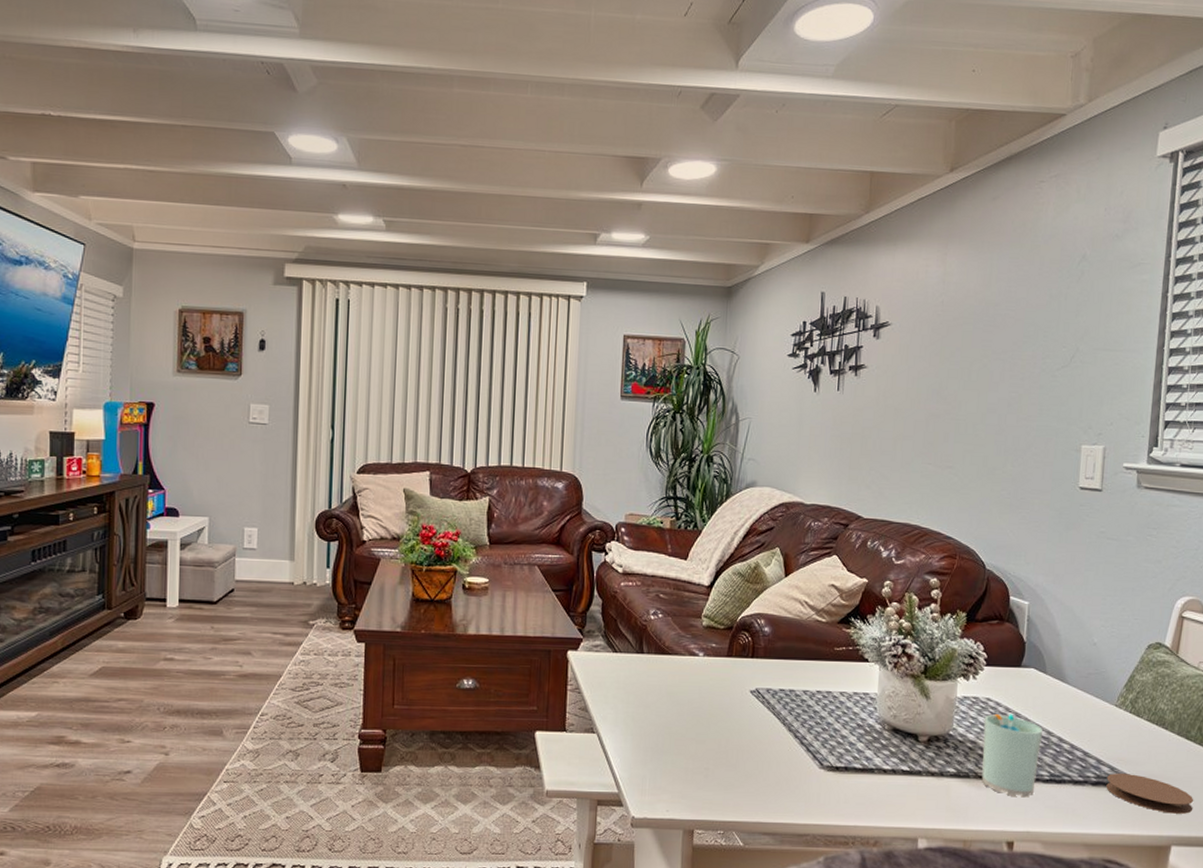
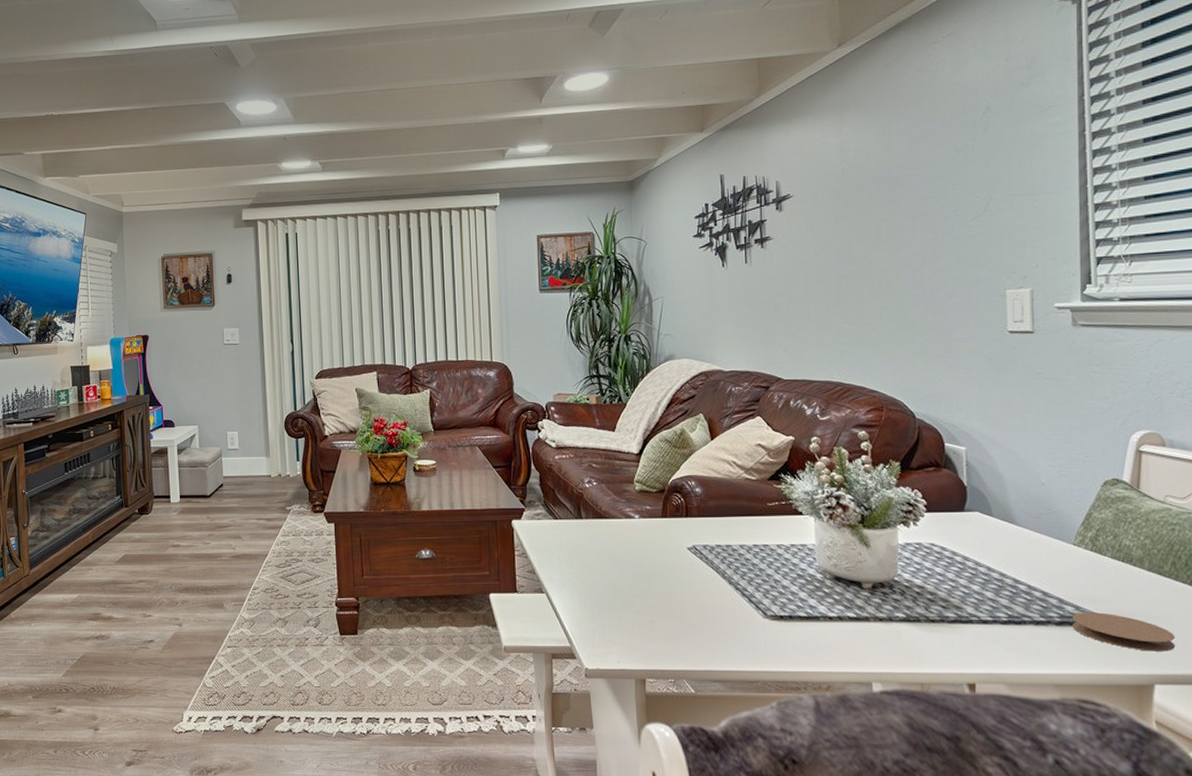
cup: present [981,713,1042,798] -> none [930,557,995,640]

